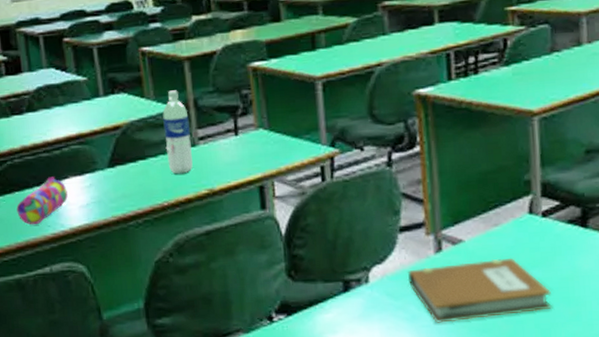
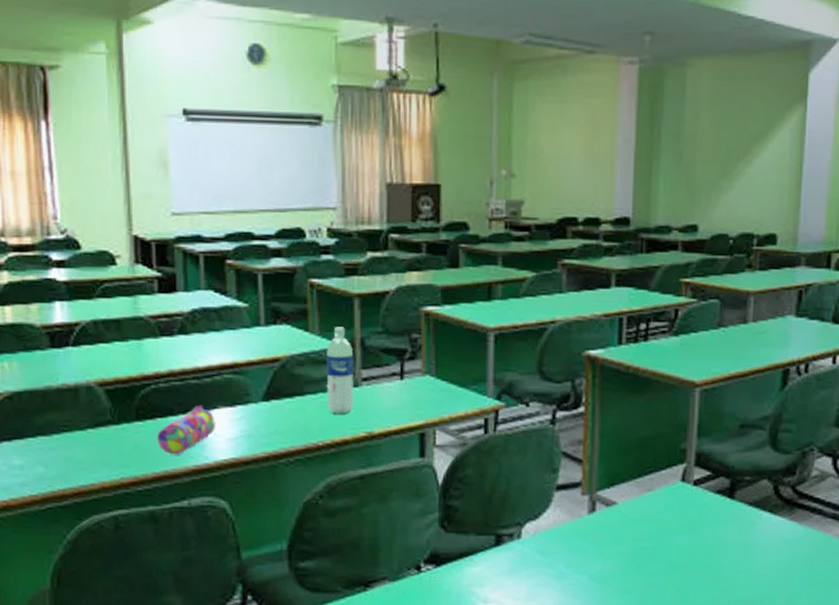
notebook: present [407,257,552,323] -> none [559,522,694,582]

